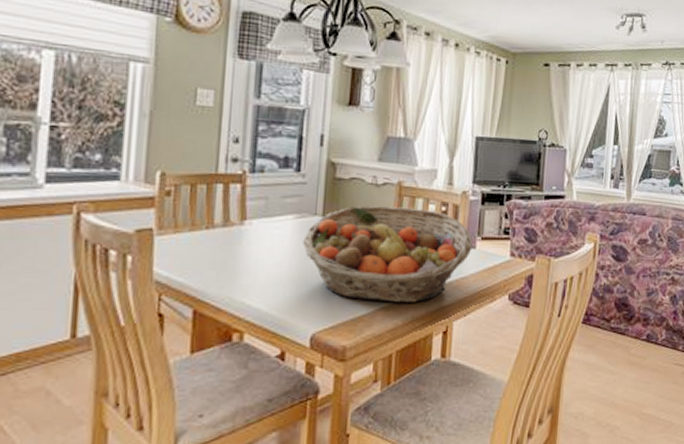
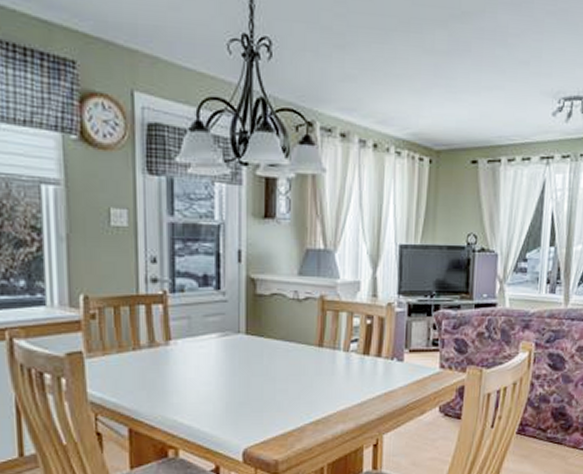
fruit basket: present [303,205,473,303] -> none [229,322,400,417]

